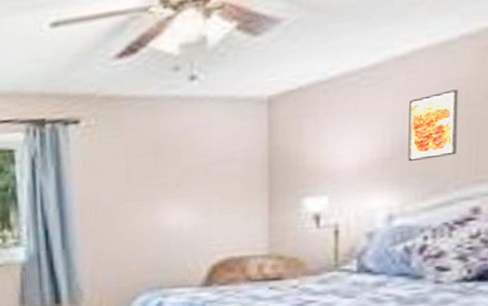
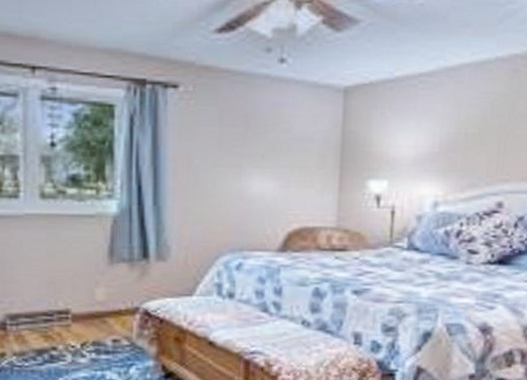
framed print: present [408,89,459,162] -> none [452,102,493,158]

